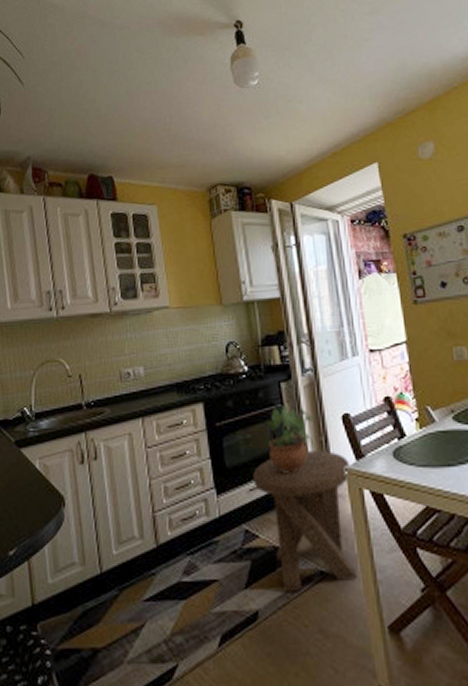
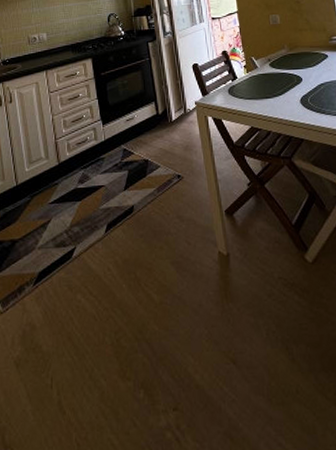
music stool: present [253,451,359,592] -> none [129,90,205,191]
potted plant: present [264,404,315,473] -> none [137,58,174,107]

